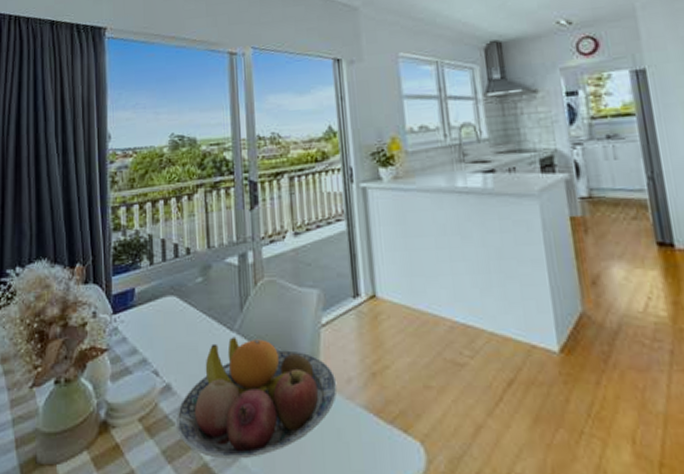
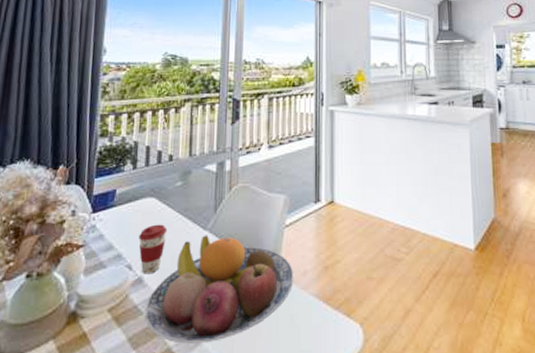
coffee cup: none [163,325,192,381] -> present [139,224,168,274]

